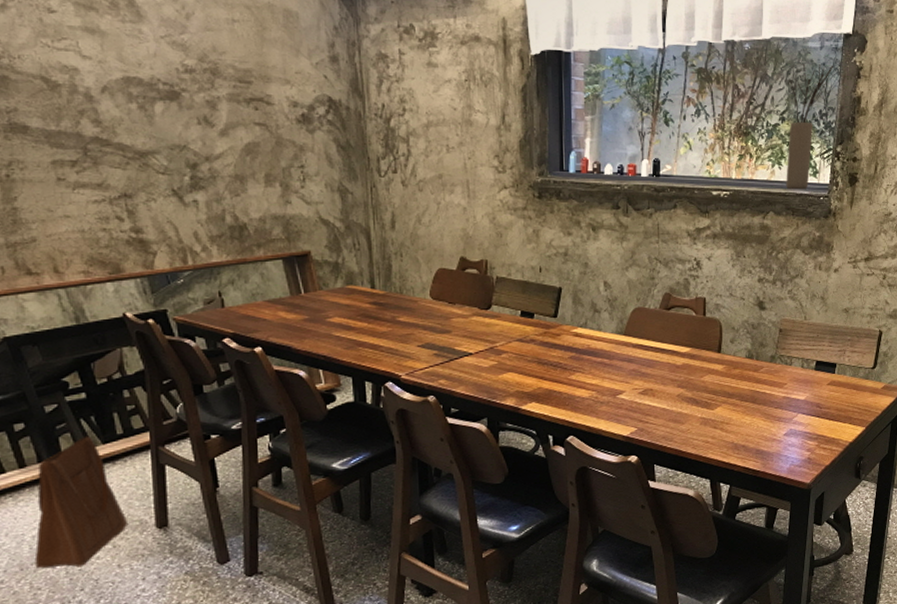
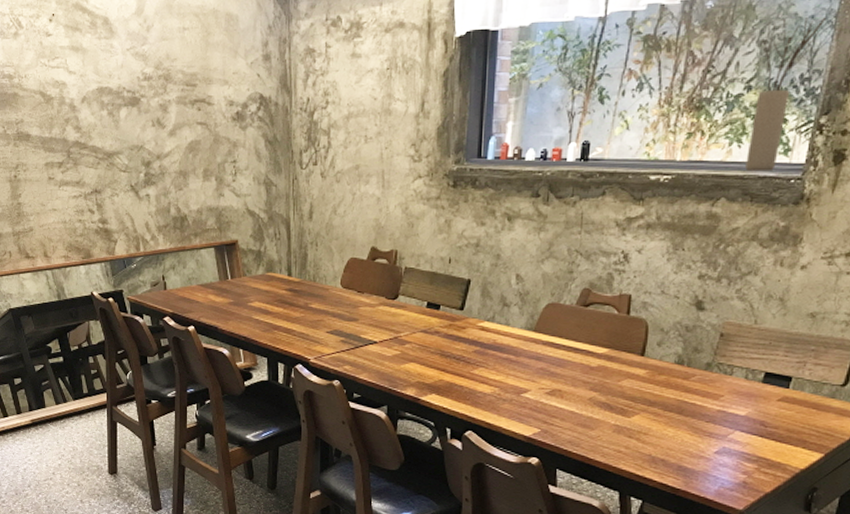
shopping bag: present [34,435,129,568] -> none [25,392,89,497]

